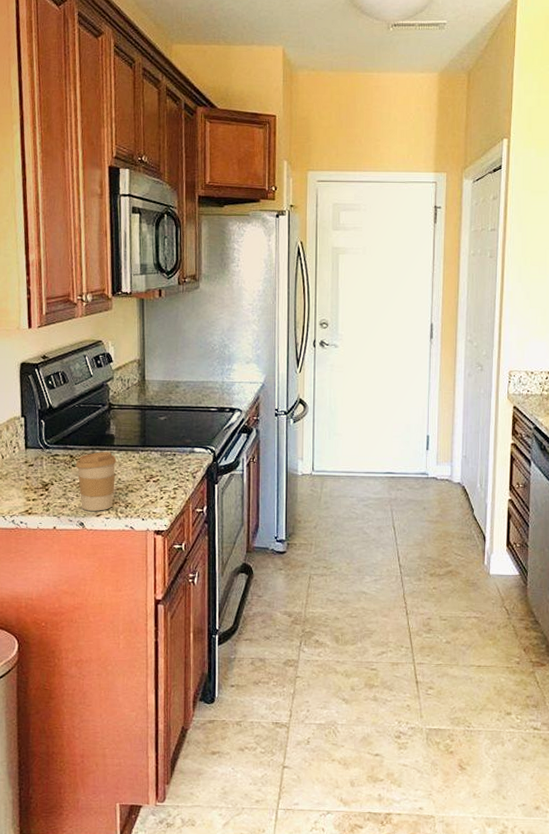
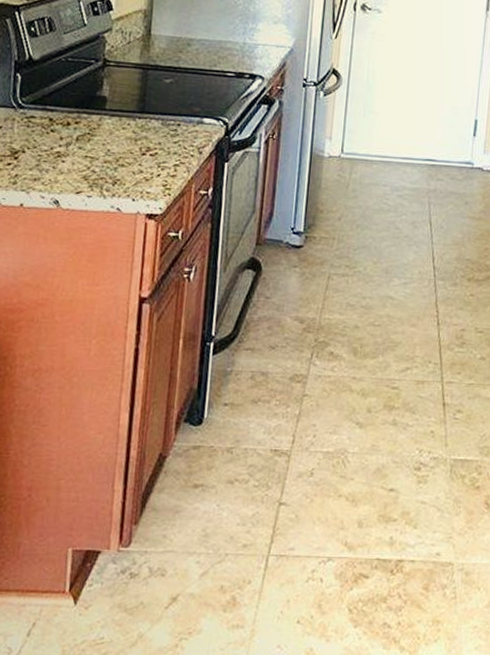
coffee cup: present [75,452,117,511] -> none [55,116,107,188]

